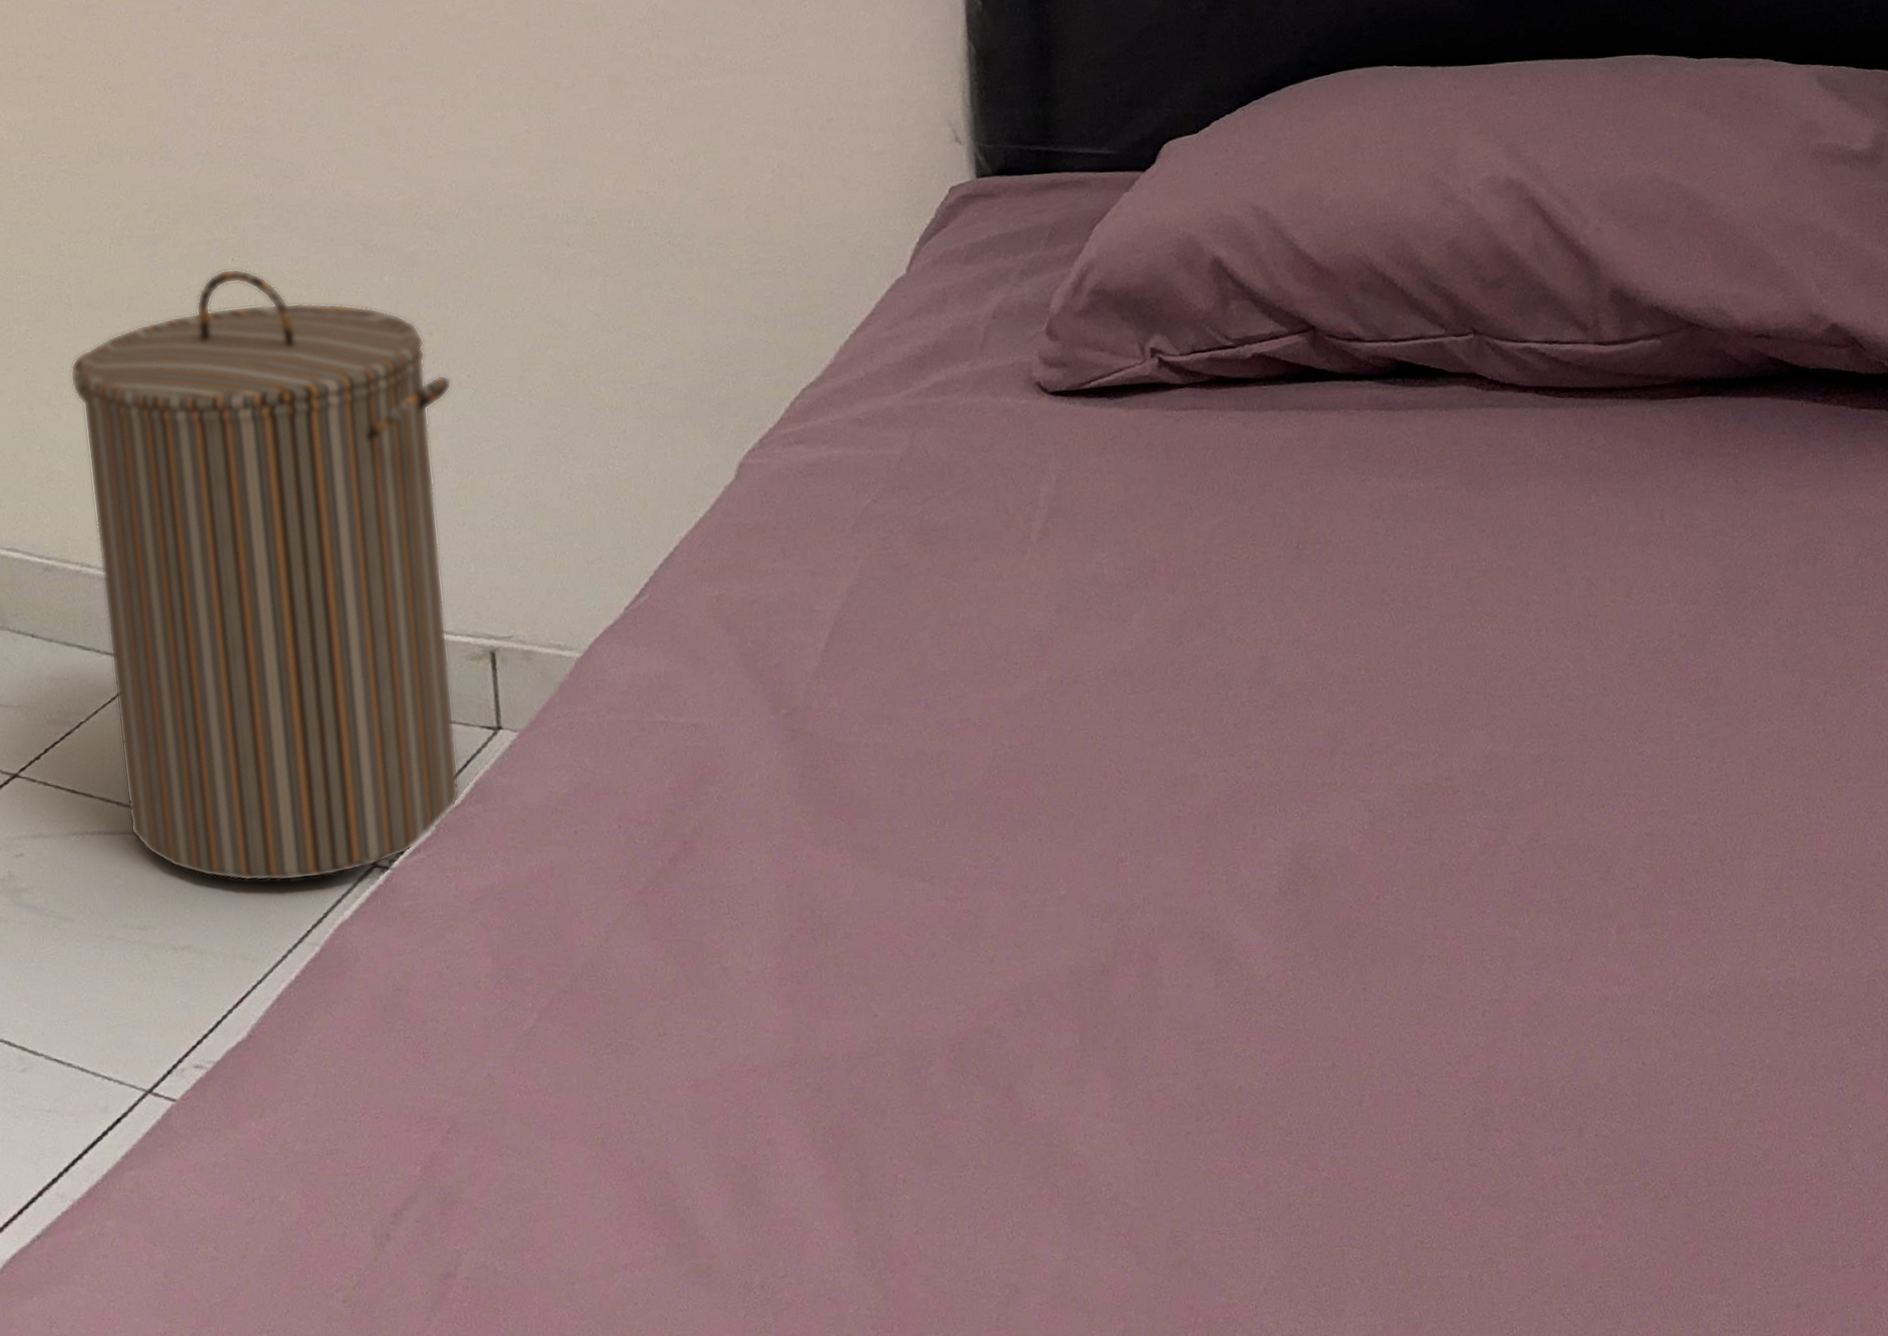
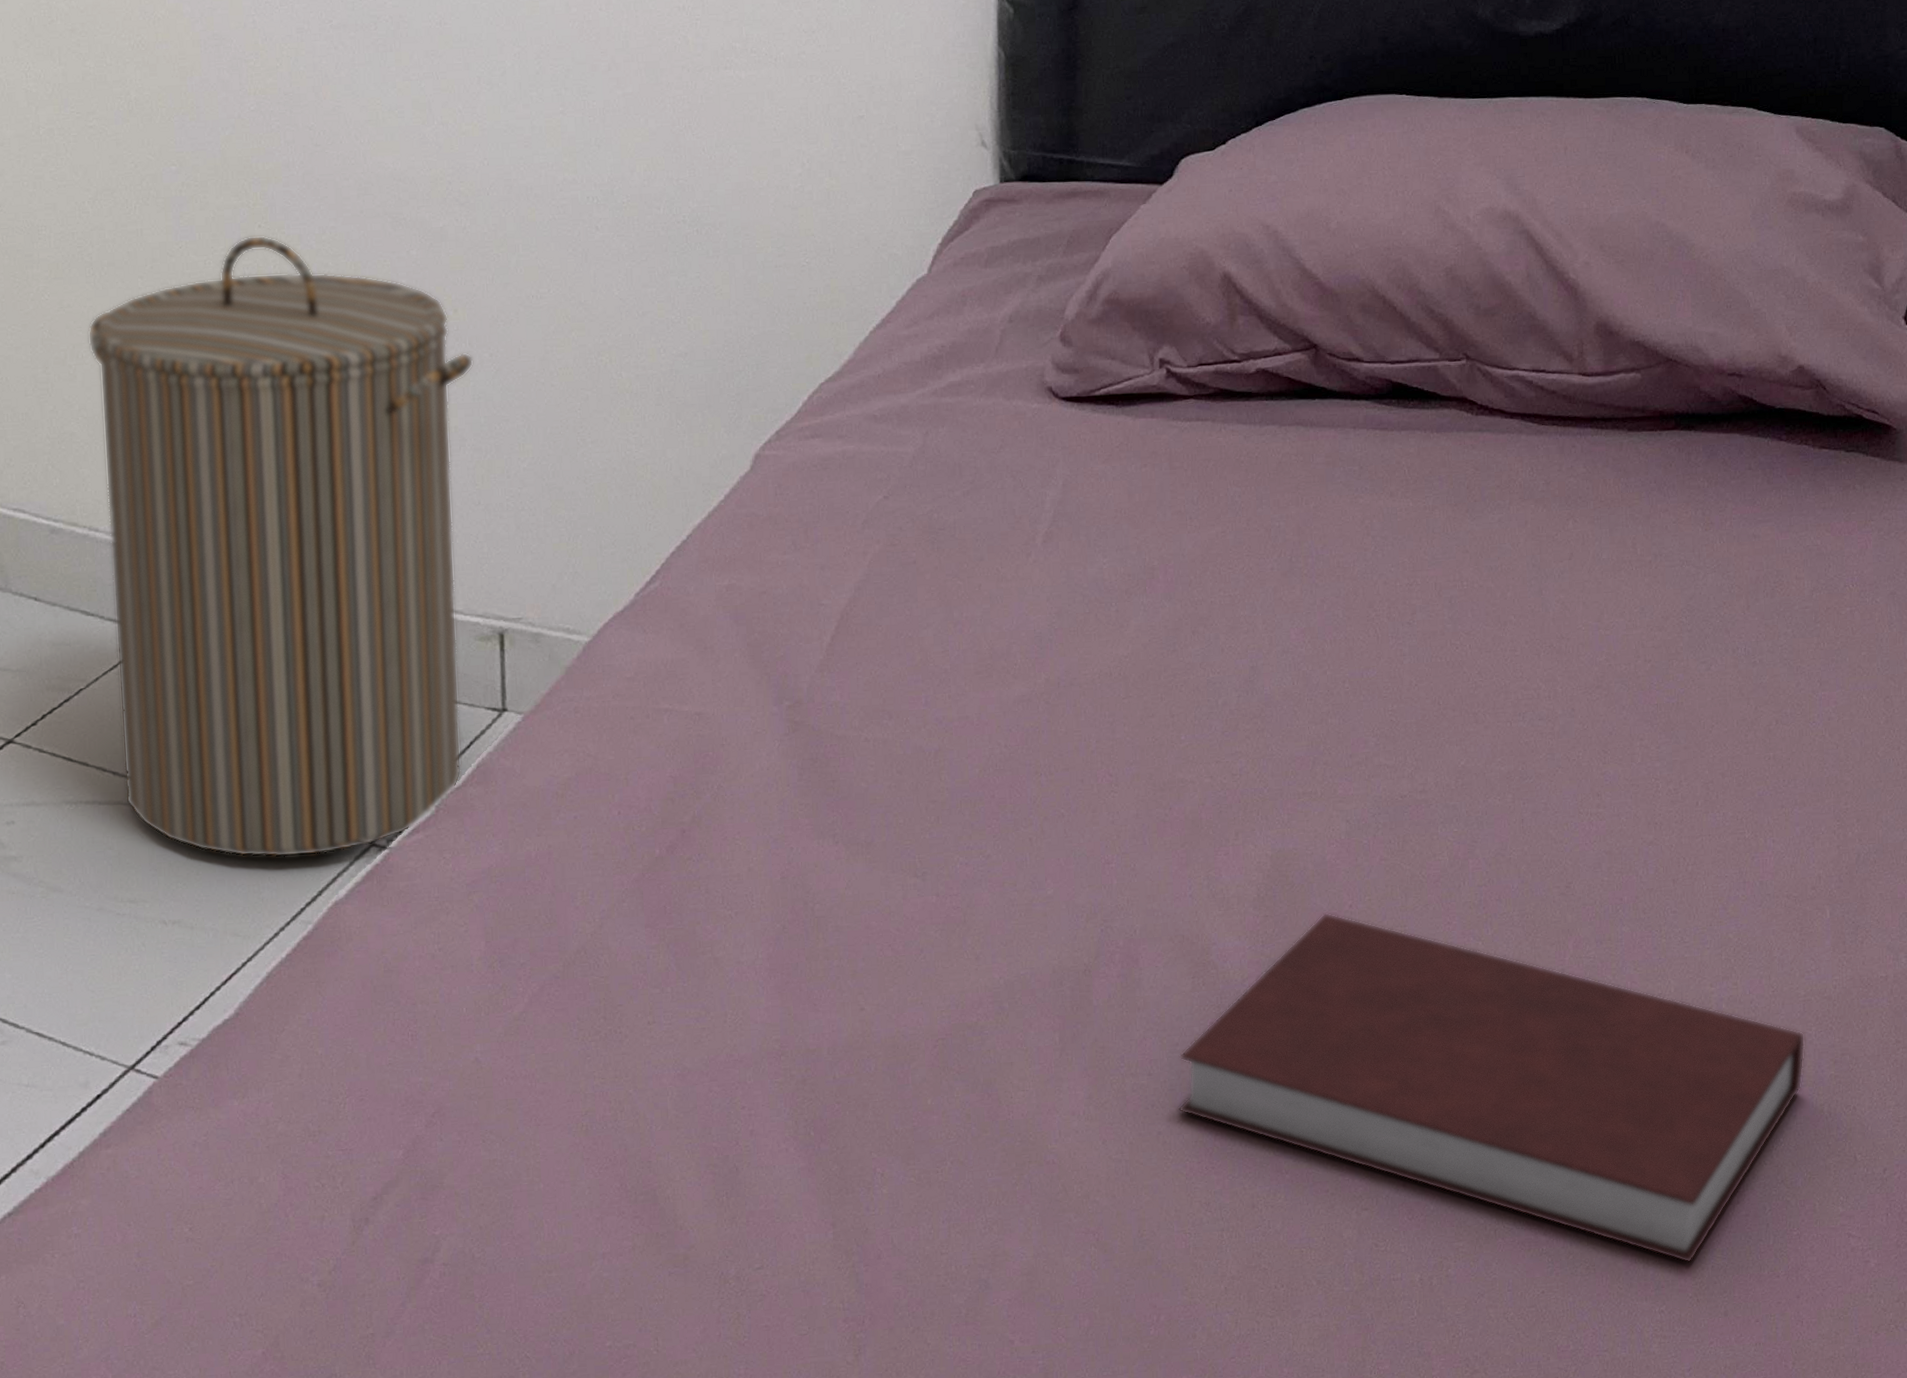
notebook: none [1205,904,1872,1256] -> present [1178,912,1806,1264]

